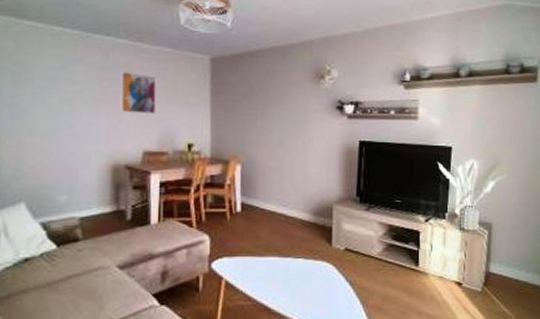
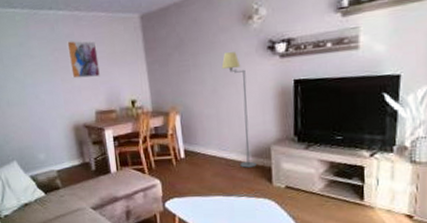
floor lamp: none [290,107,317,227] -> present [221,52,257,168]

